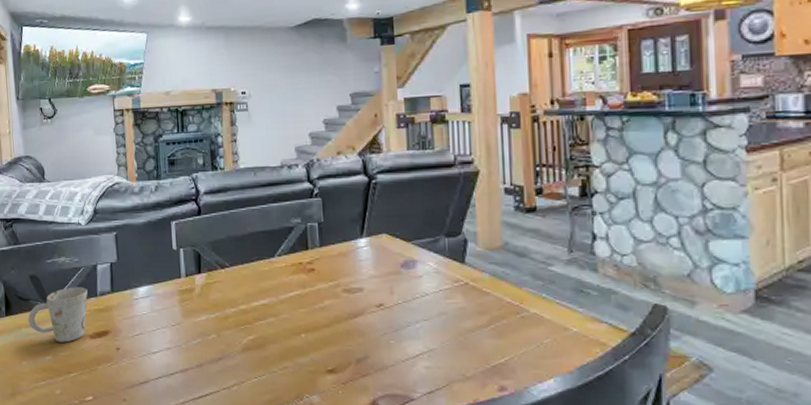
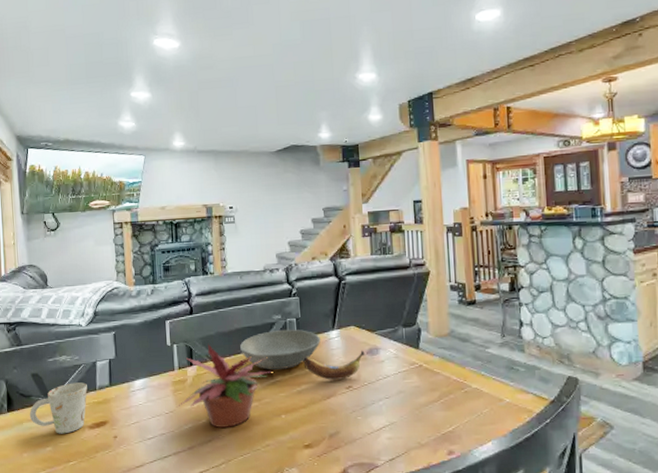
potted plant: none [182,248,289,346] -> present [175,343,271,429]
bowl: none [254,235,347,282] -> present [240,329,321,370]
banana: none [326,262,399,296] -> present [303,350,365,380]

